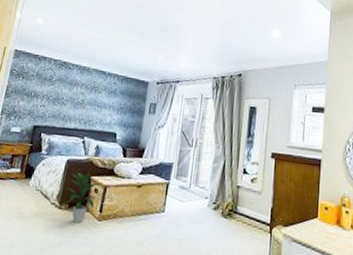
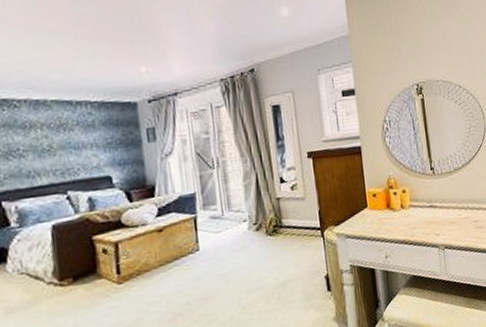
indoor plant: present [57,173,102,223] -> none [58,233,111,296]

